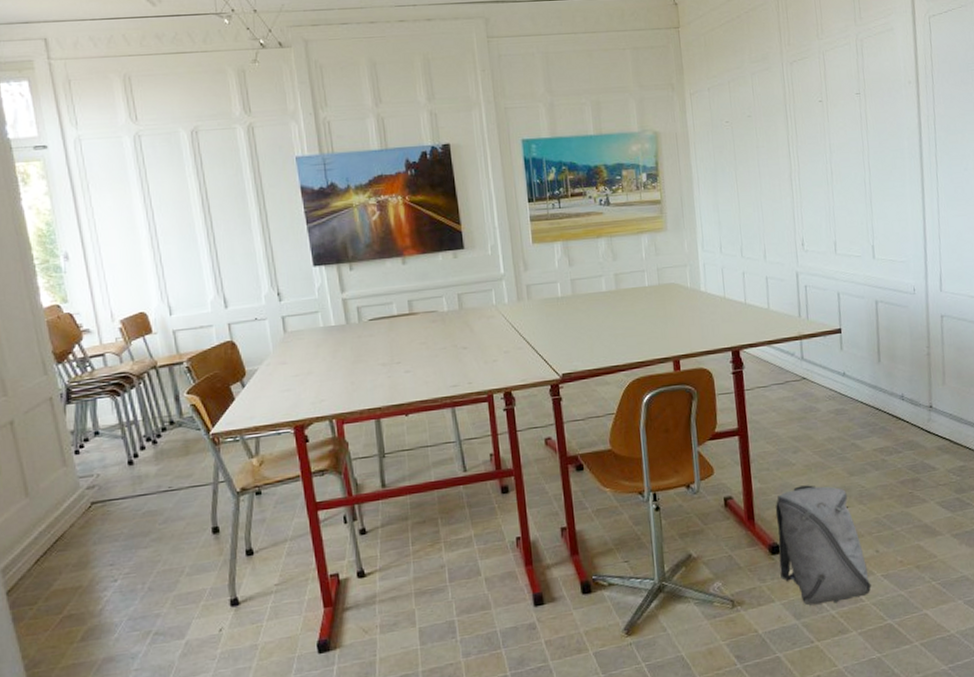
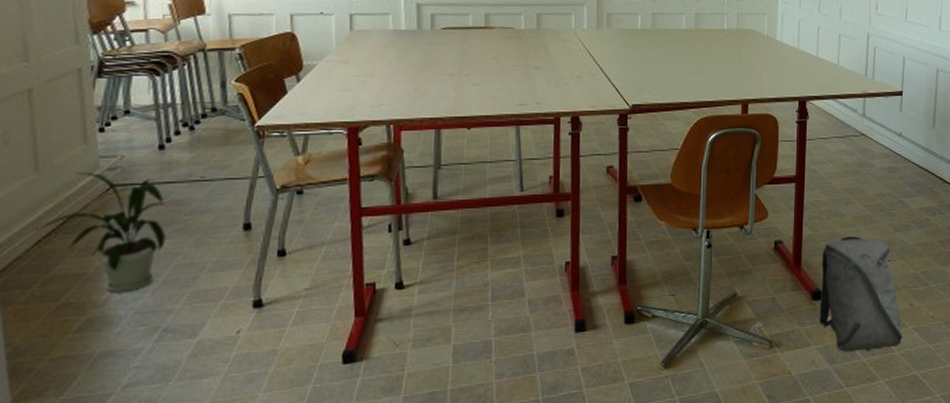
house plant: none [30,492,146,602] -> present [32,173,166,292]

